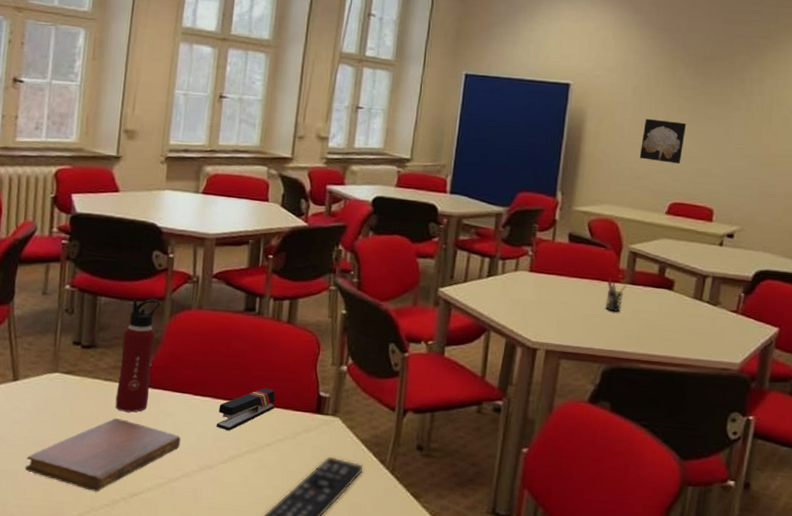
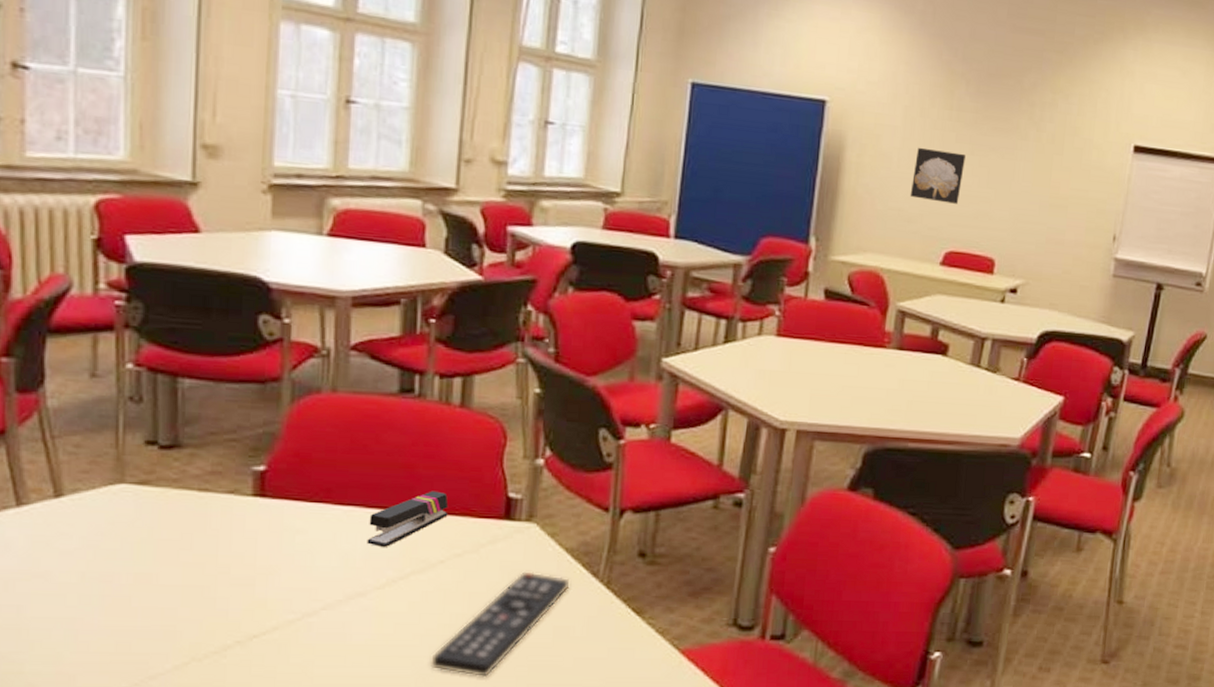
notebook: present [25,418,181,492] -> none [84,540,318,636]
water bottle: present [115,299,160,413] -> none [216,380,274,531]
pen holder: present [606,277,627,312] -> none [868,342,894,383]

